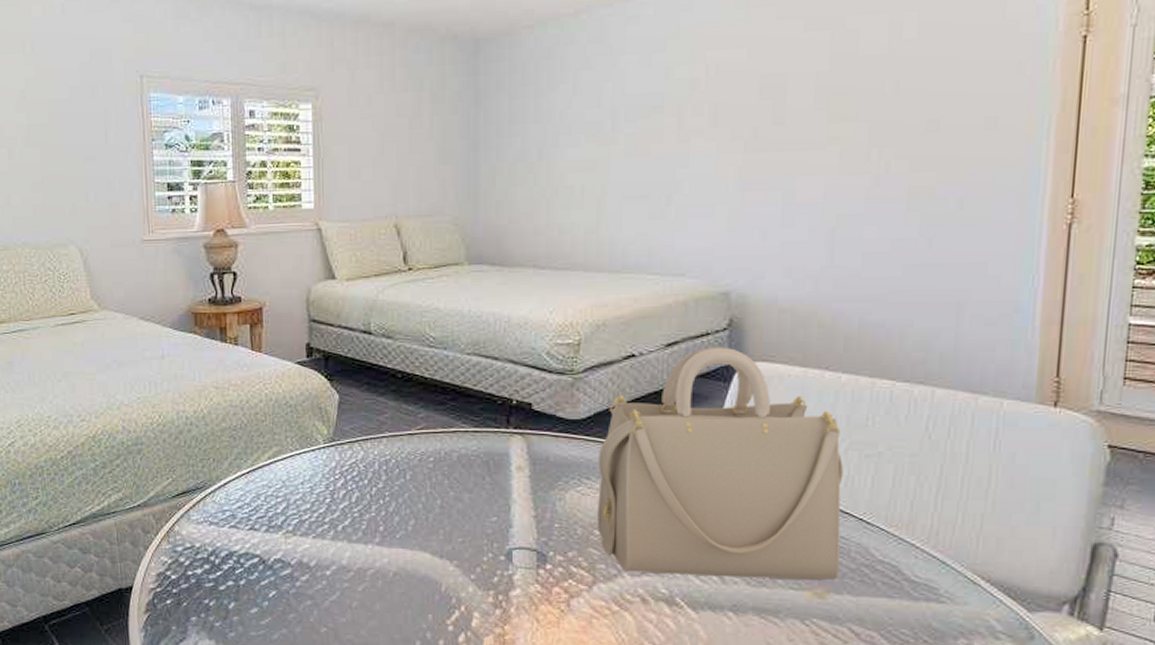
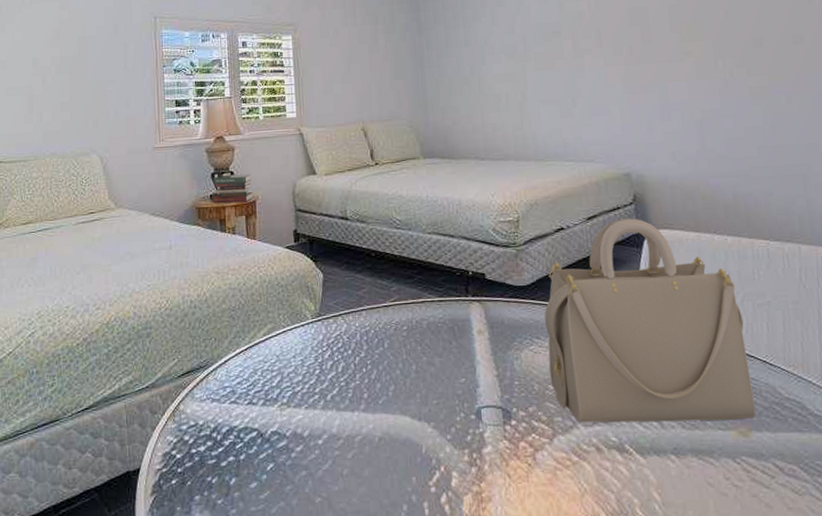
books: none [210,275,260,309] -> present [212,174,254,203]

